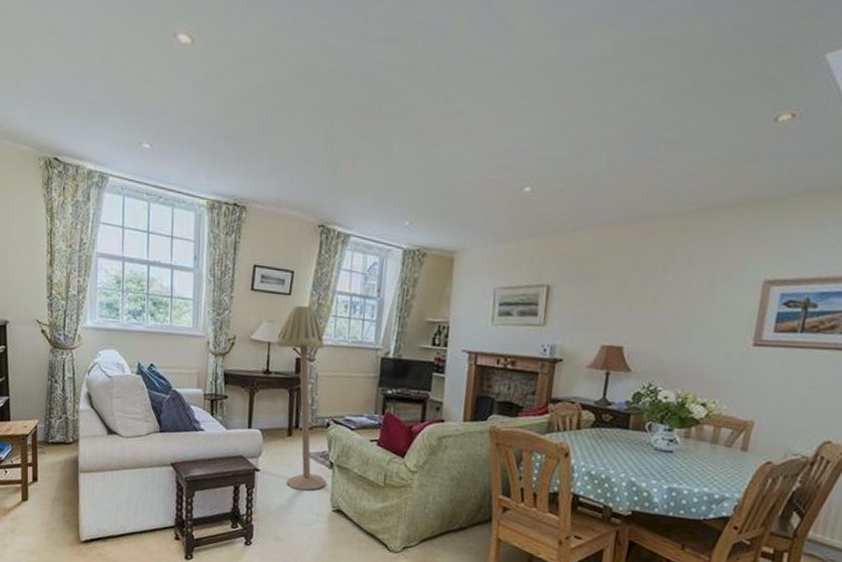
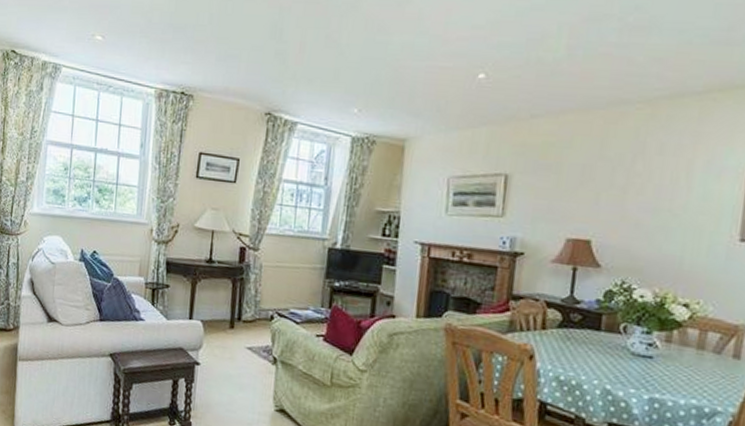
floor lamp: present [275,304,326,491] -> none [219,192,270,388]

